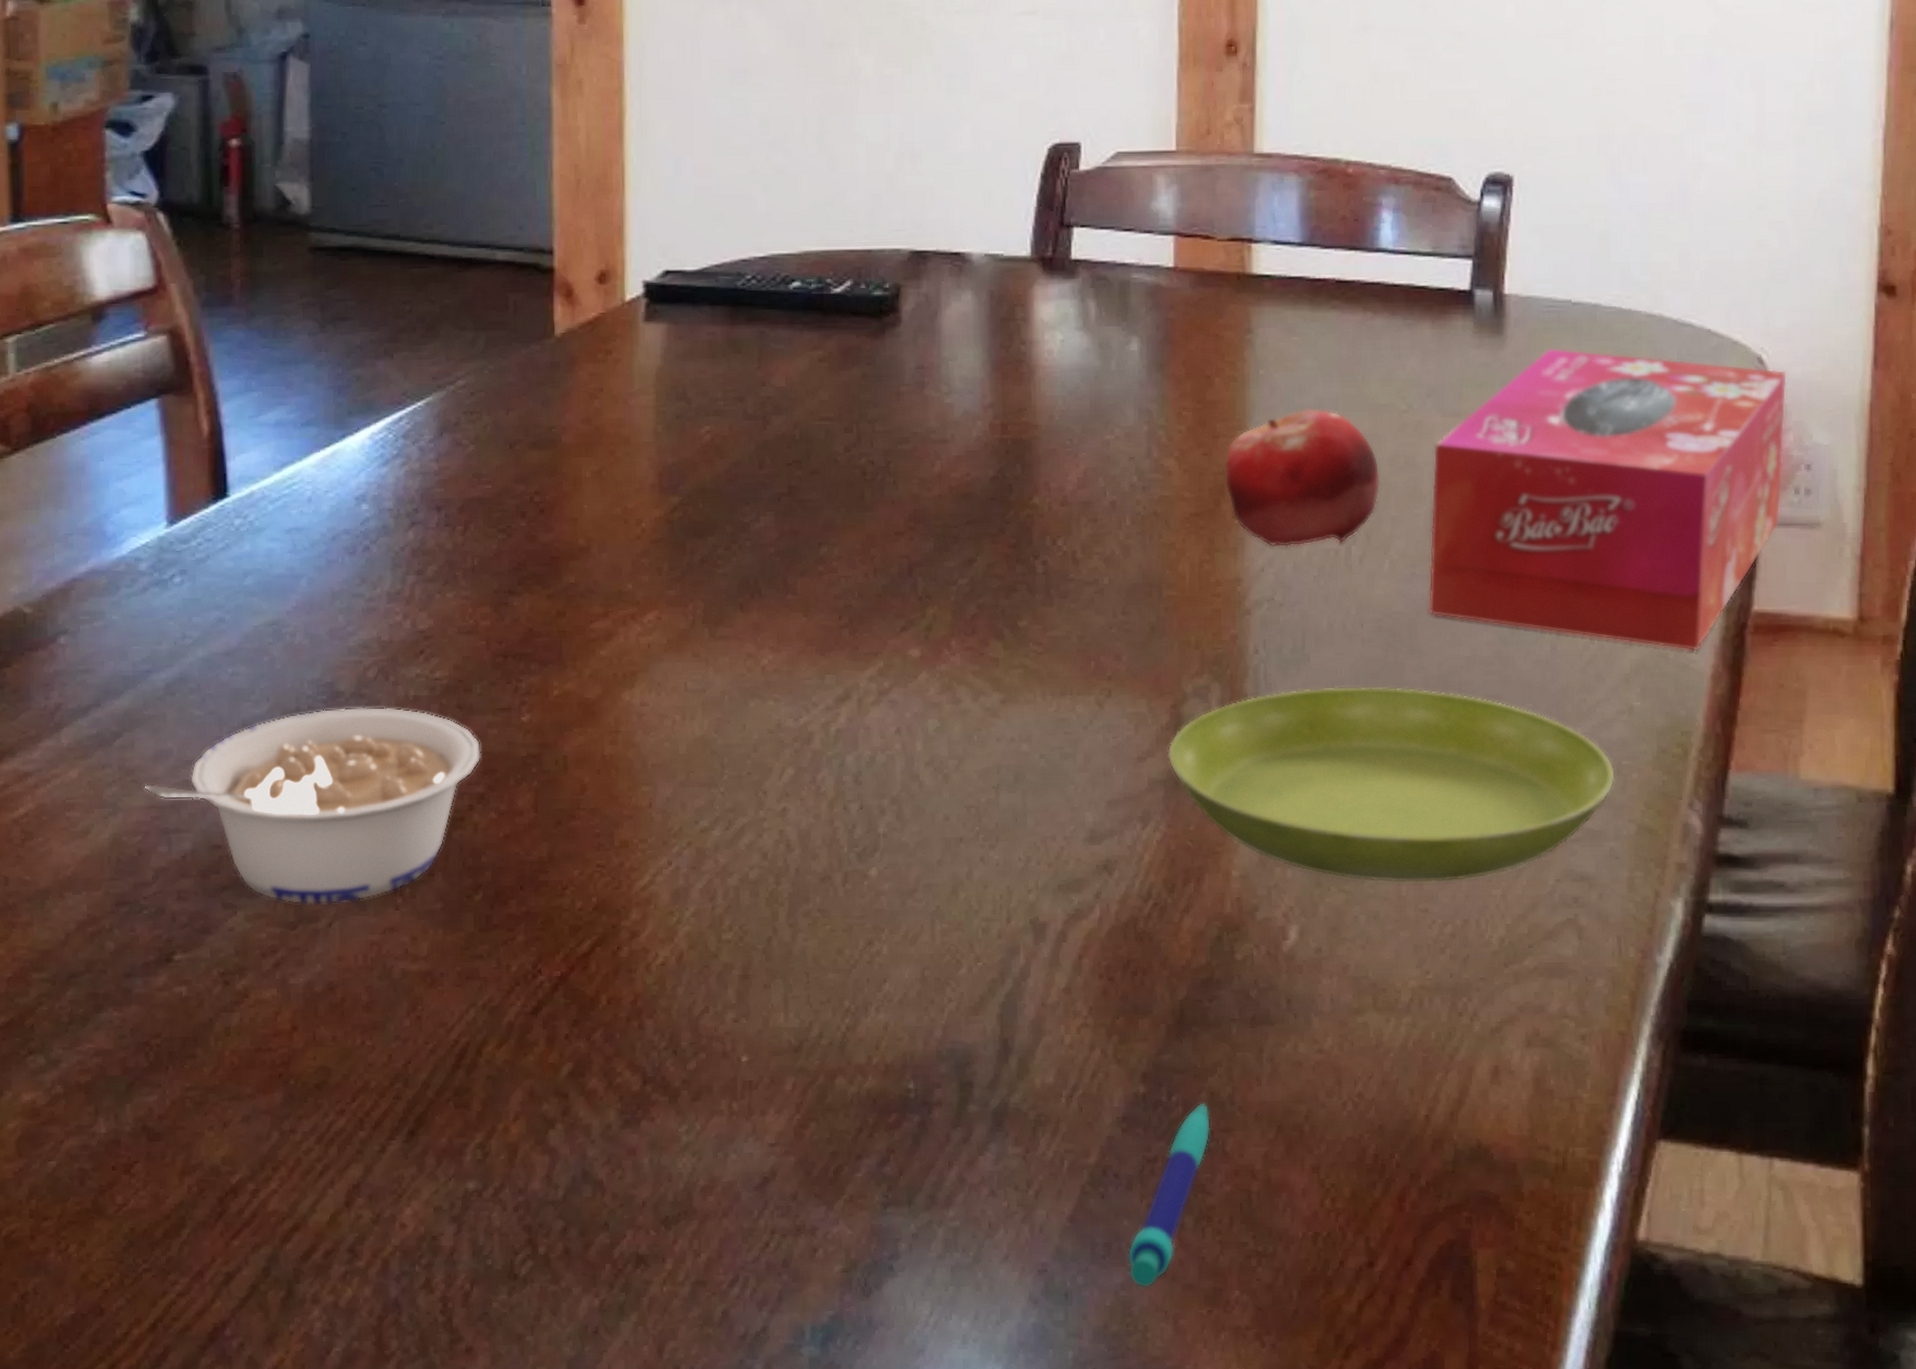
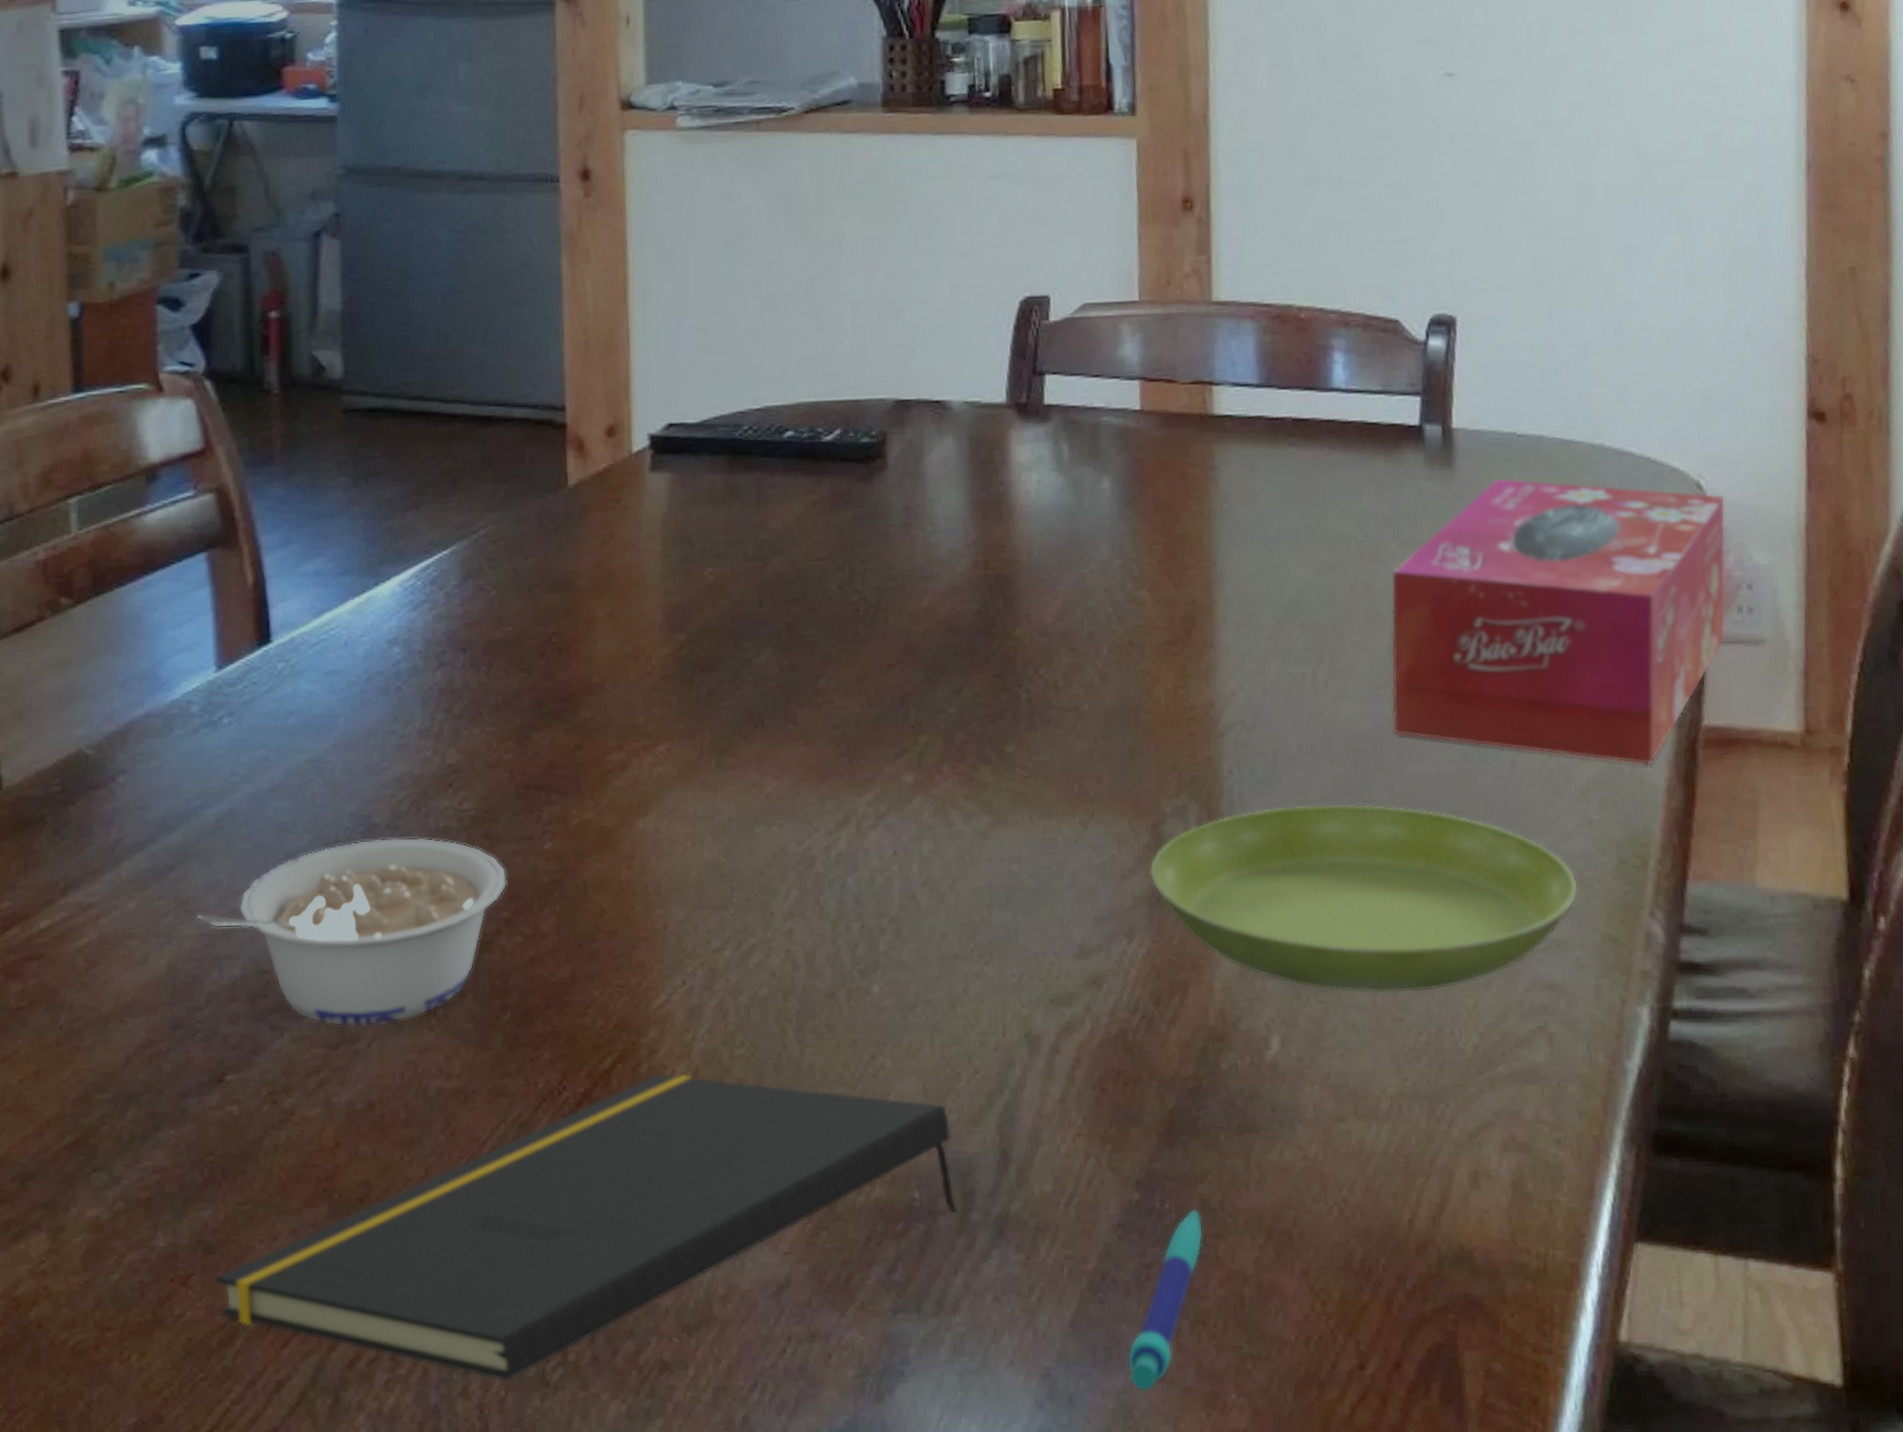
notepad: none [160,957,955,1275] -> present [215,1073,959,1382]
fruit: present [1224,407,1381,548] -> none [1193,539,1343,673]

